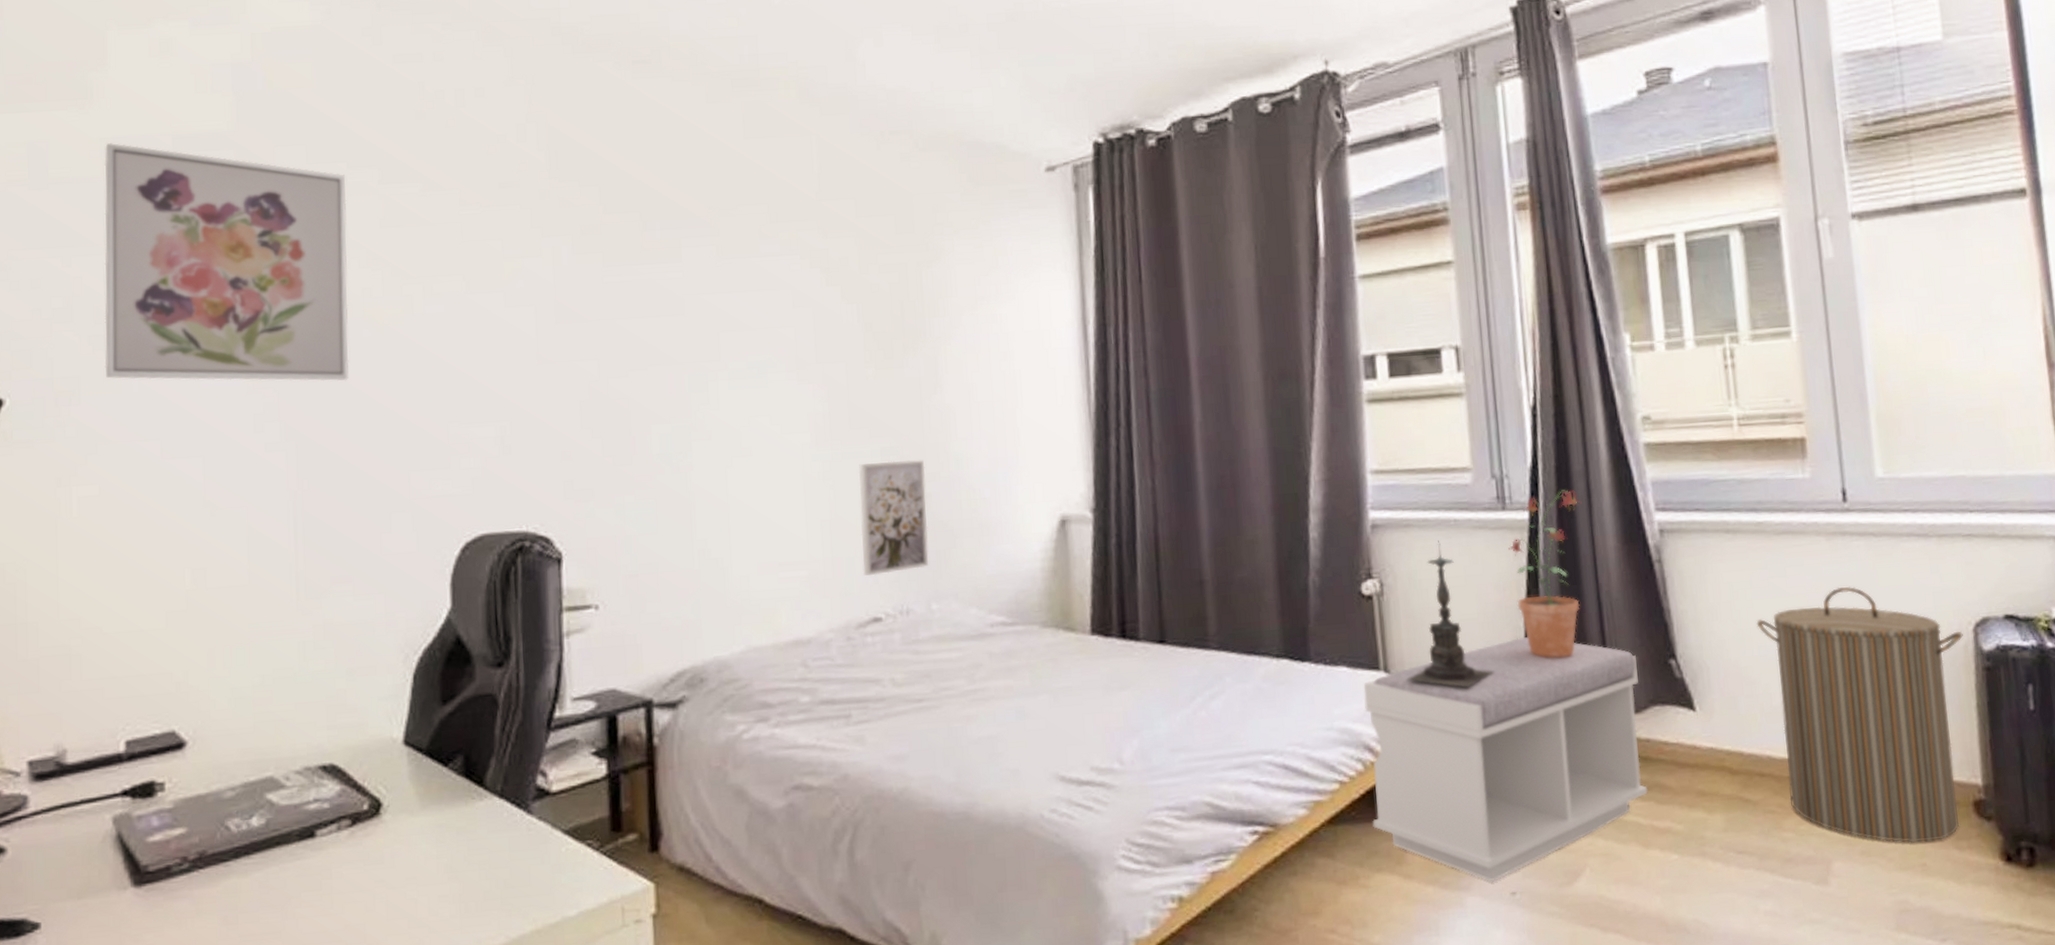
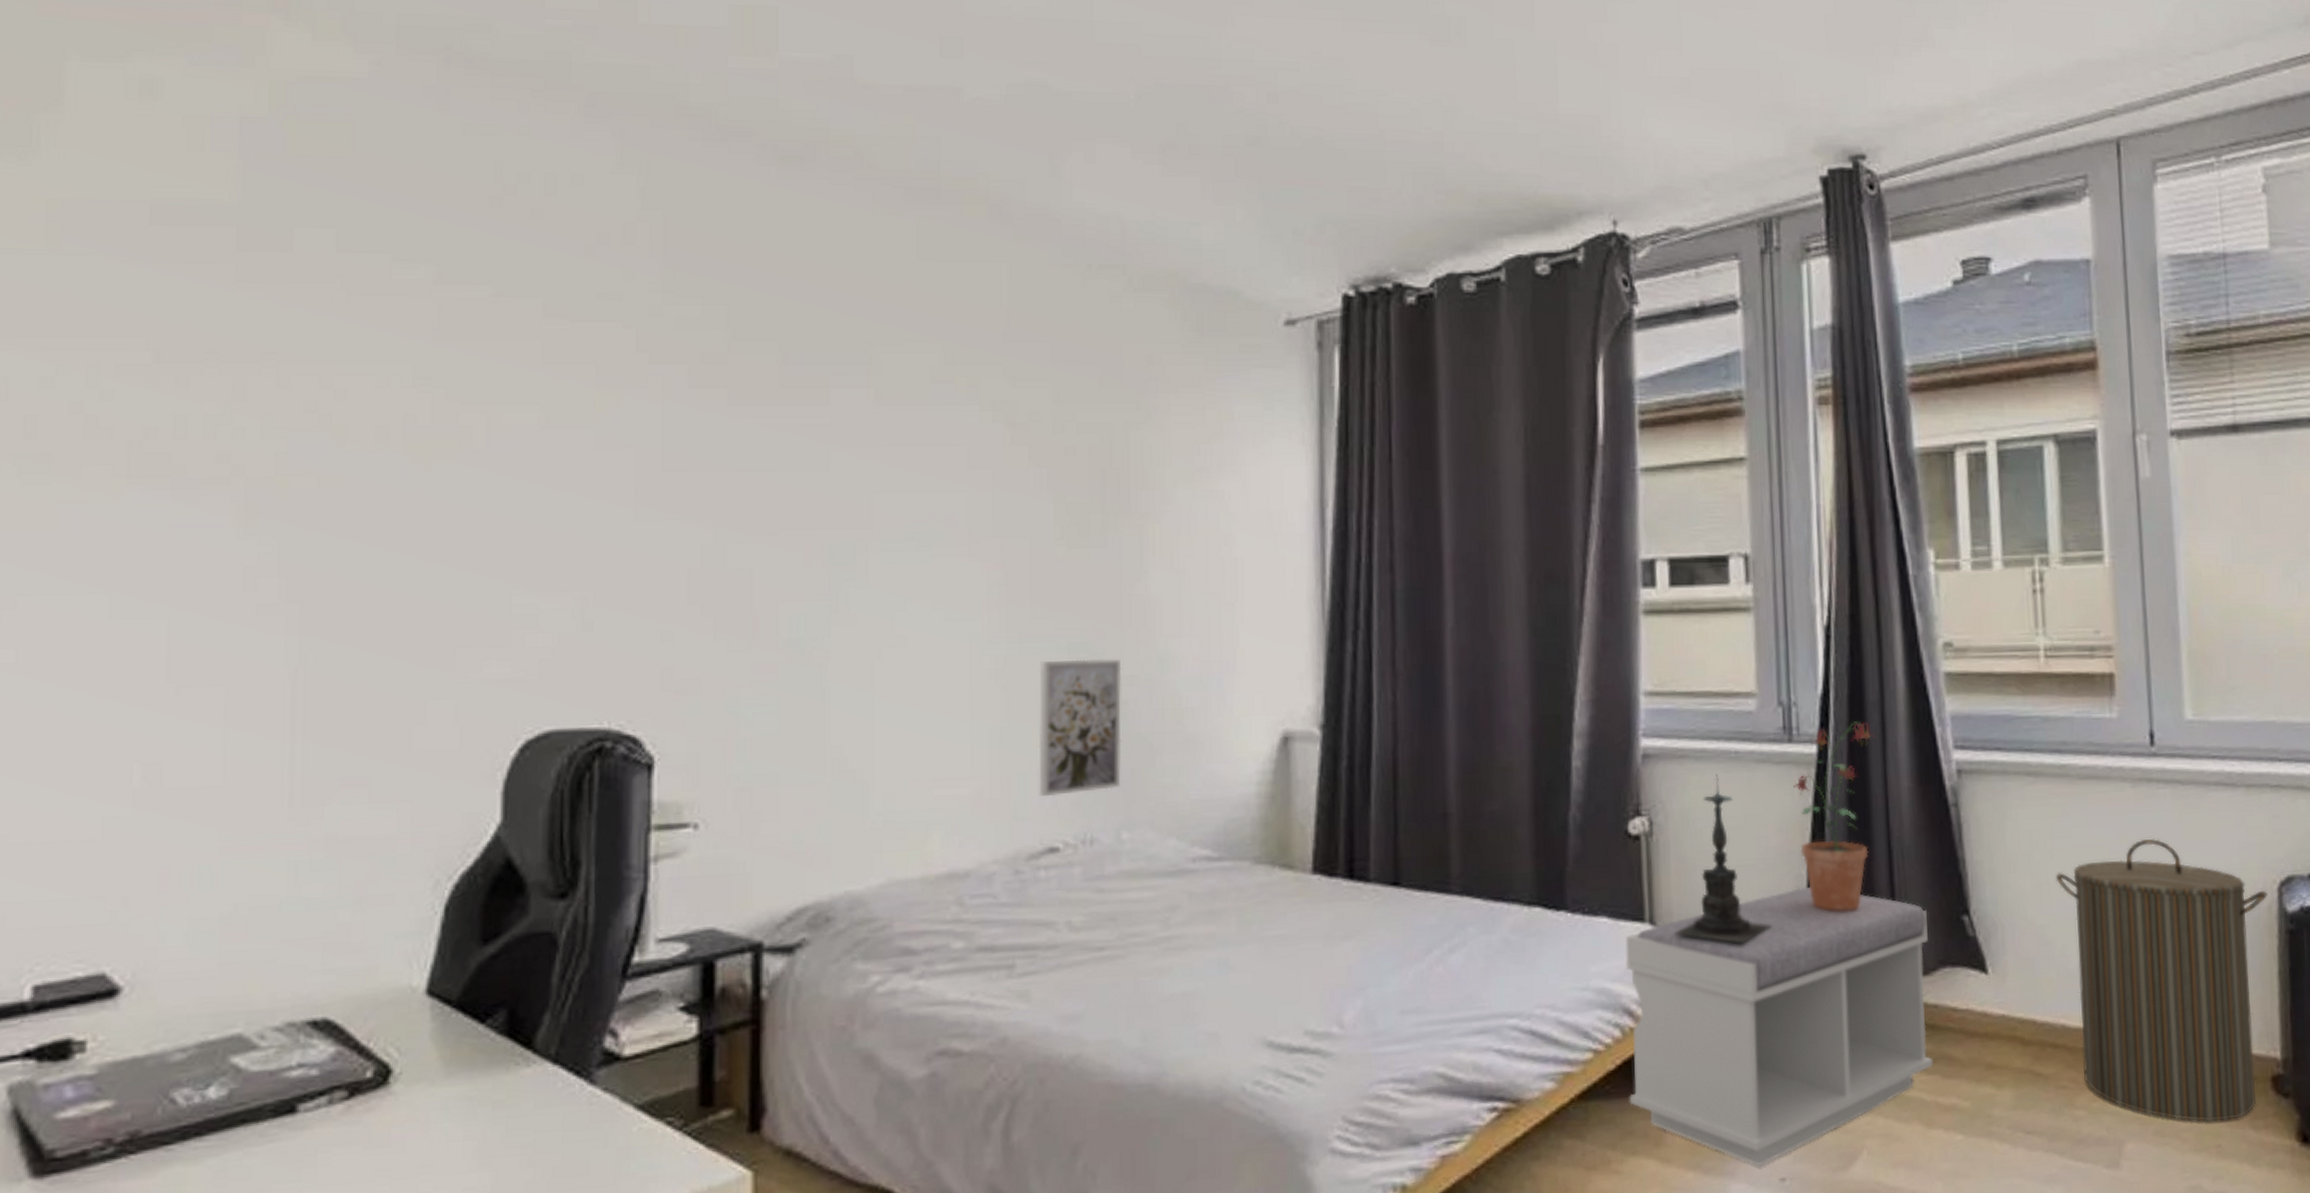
wall art: present [104,143,349,381] -> none [34,206,389,530]

